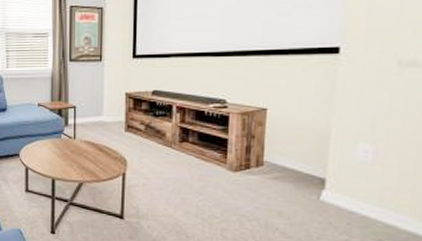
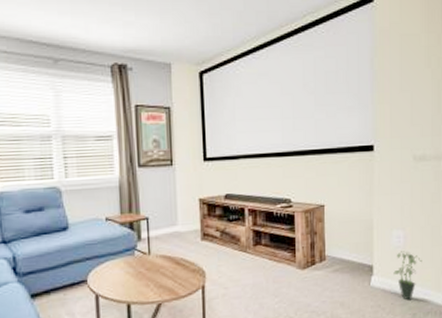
potted plant: none [353,168,399,224] -> present [393,251,422,301]

